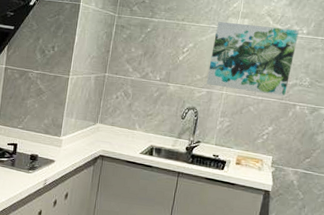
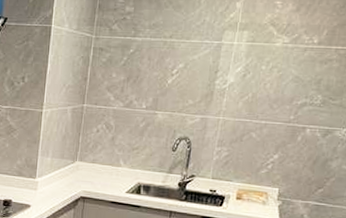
wall art: present [206,21,299,96] -> none [200,35,308,118]

